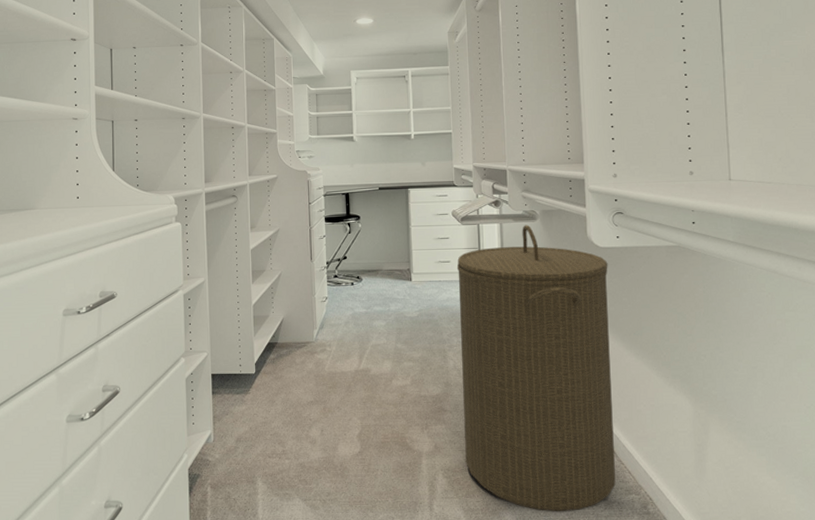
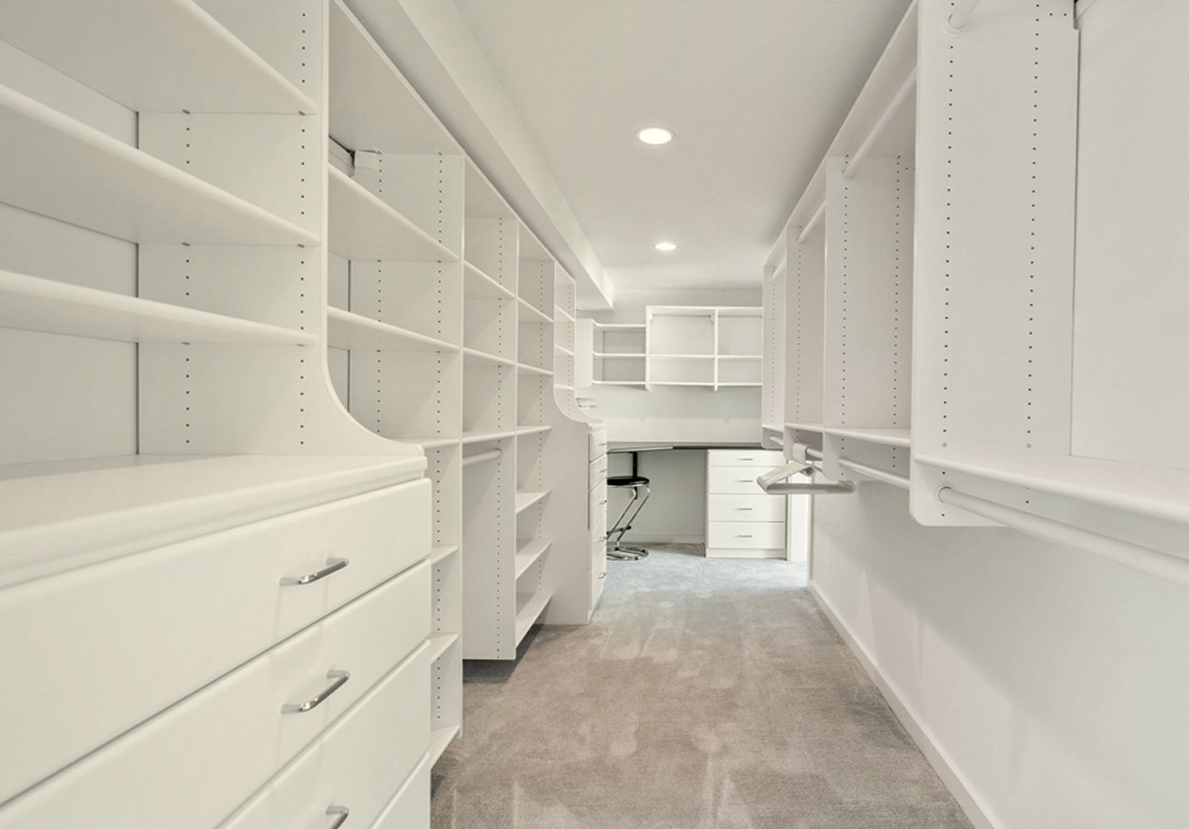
laundry hamper: present [456,225,616,512] -> none [757,497,930,821]

